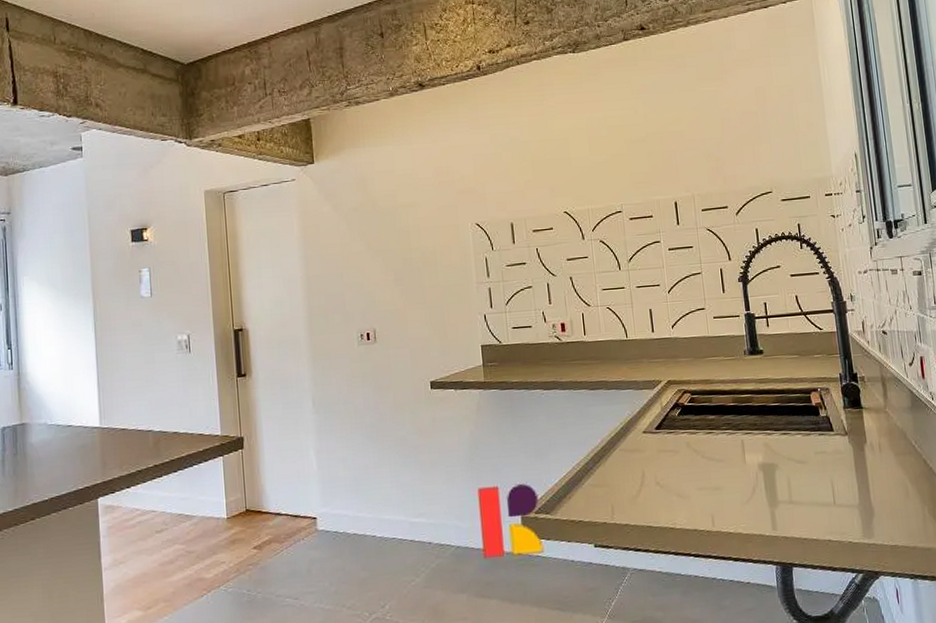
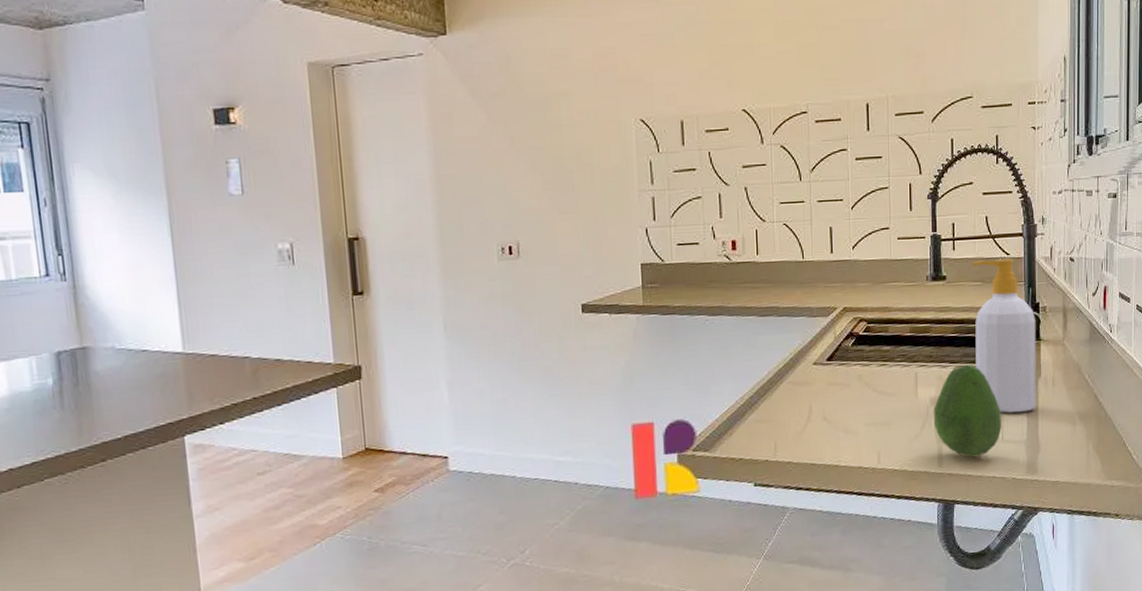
fruit: none [762,431,833,521] -> present [933,364,1002,458]
soap bottle: none [787,333,865,478] -> present [972,259,1036,413]

